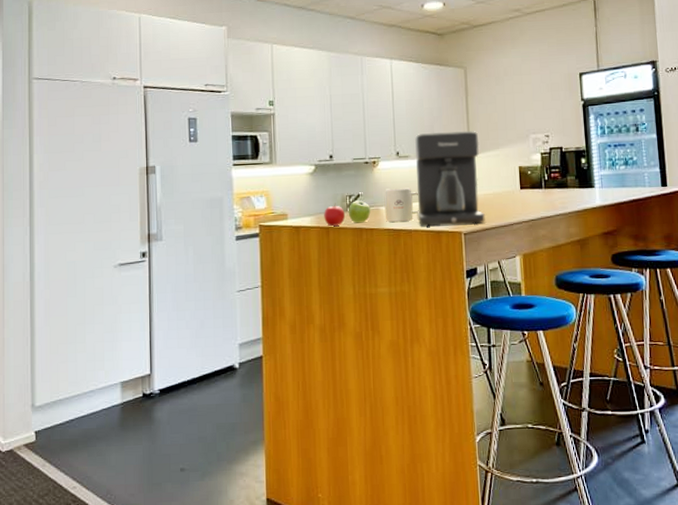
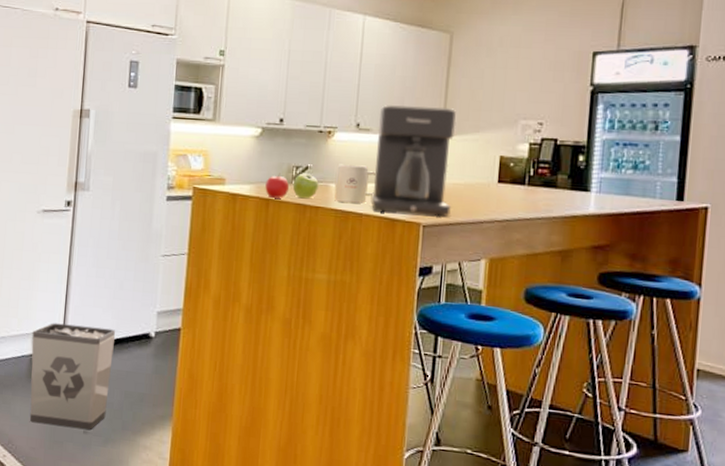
recycling bin: none [121,367,202,470] -> present [29,322,116,431]

